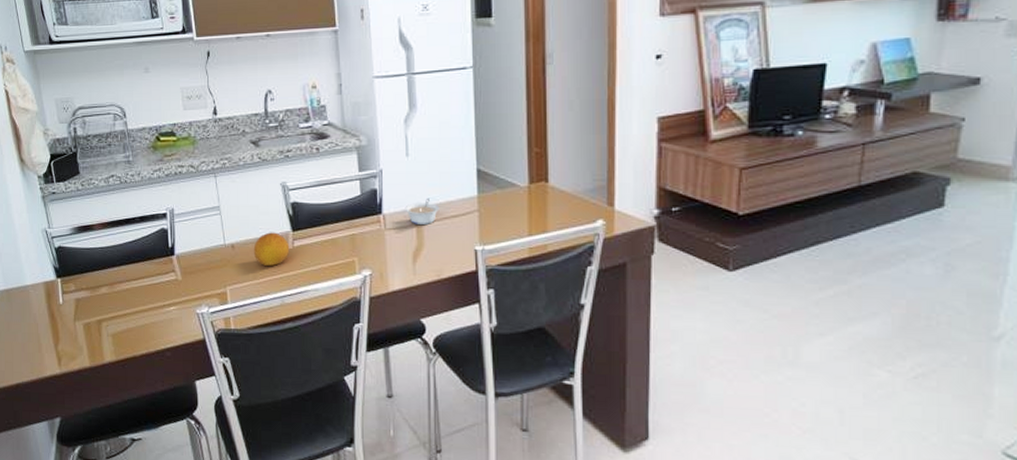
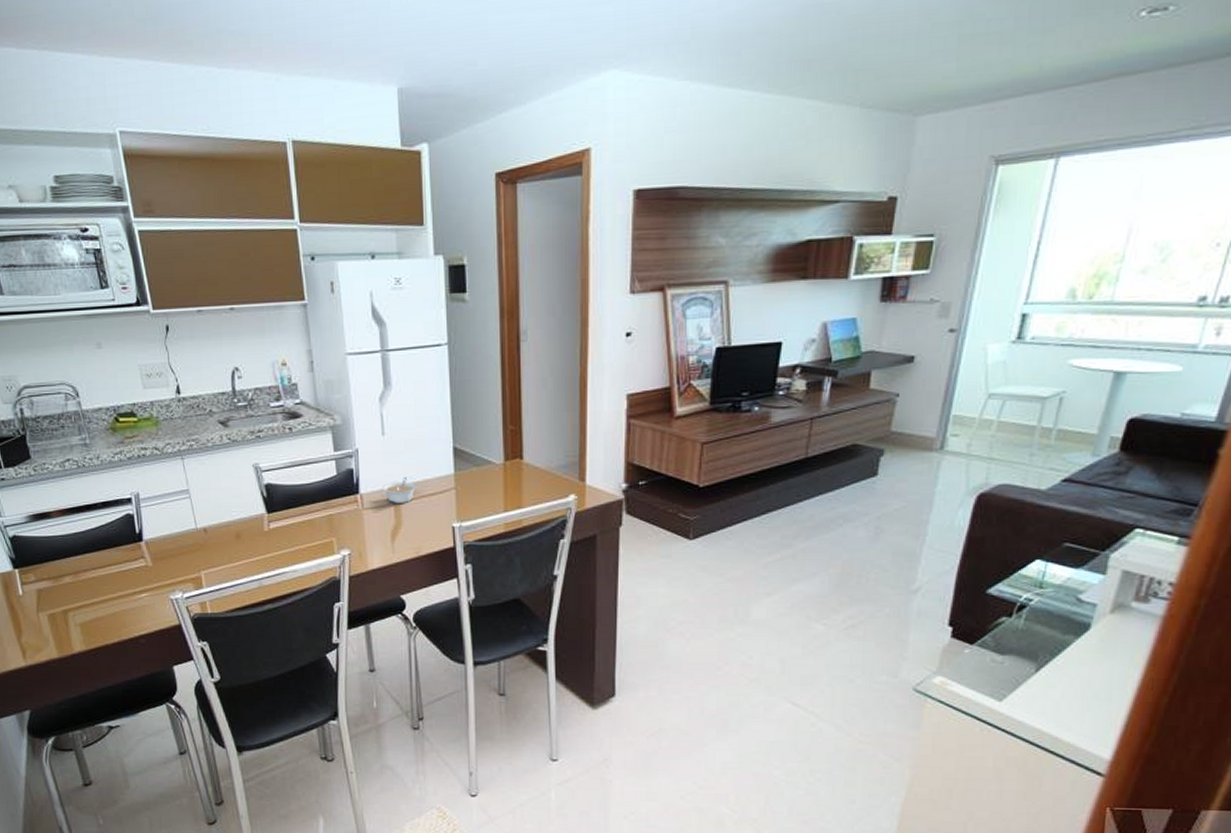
fruit: present [253,232,290,266] -> none [227,515,266,549]

